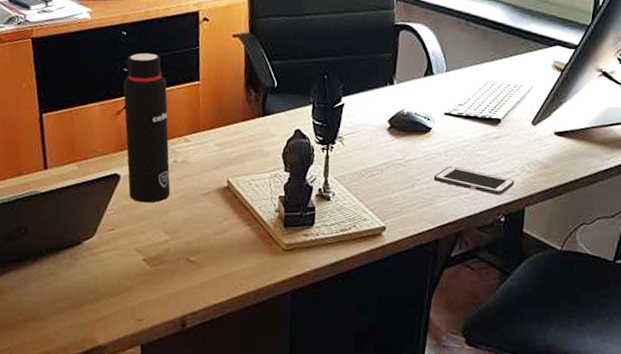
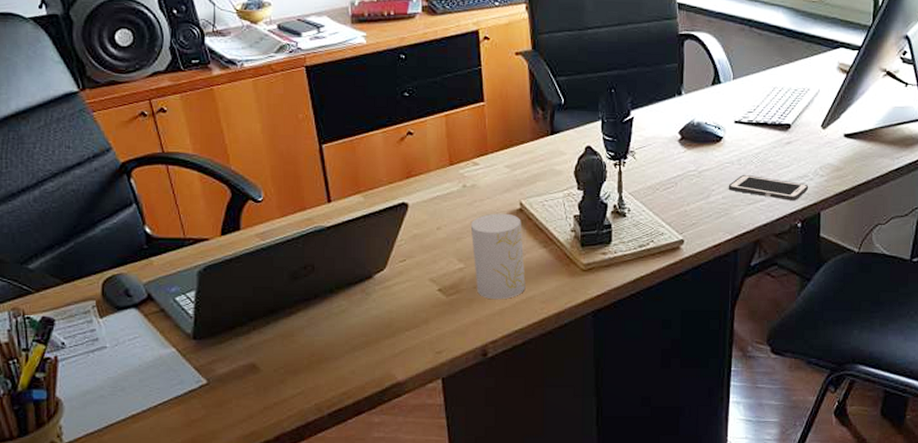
water bottle: present [123,52,170,203] -> none [405,75,462,231]
cup: none [178,189,228,274] -> present [470,213,526,300]

